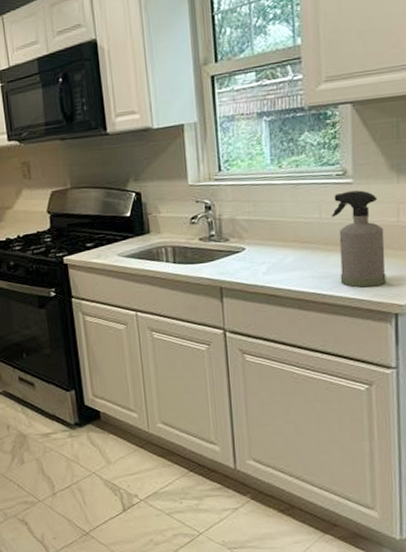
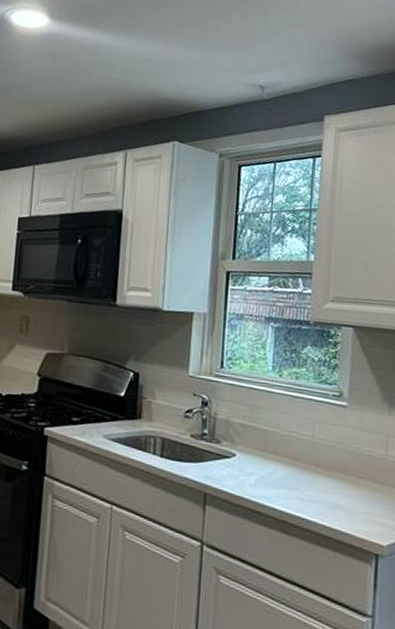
spray bottle: present [330,190,387,288] -> none [323,414,372,521]

